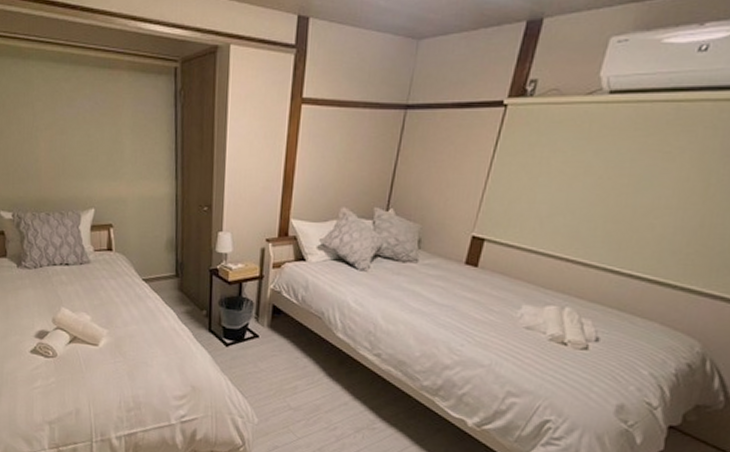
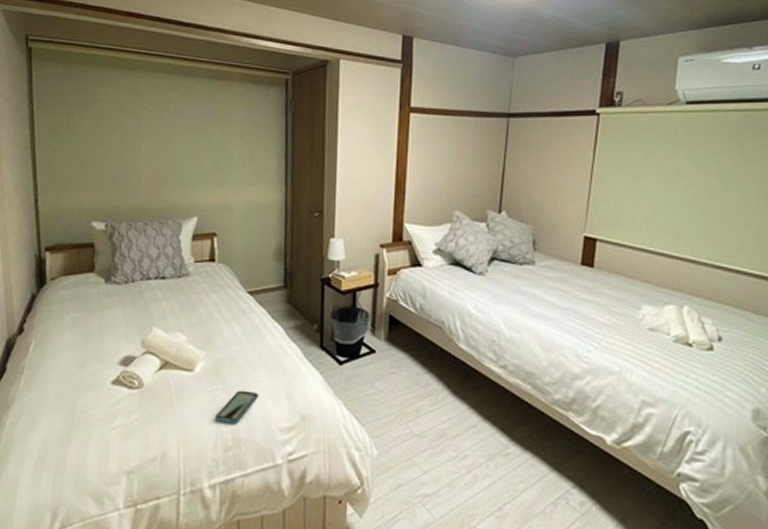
smartphone: none [118,363,155,391] -> present [215,390,258,424]

